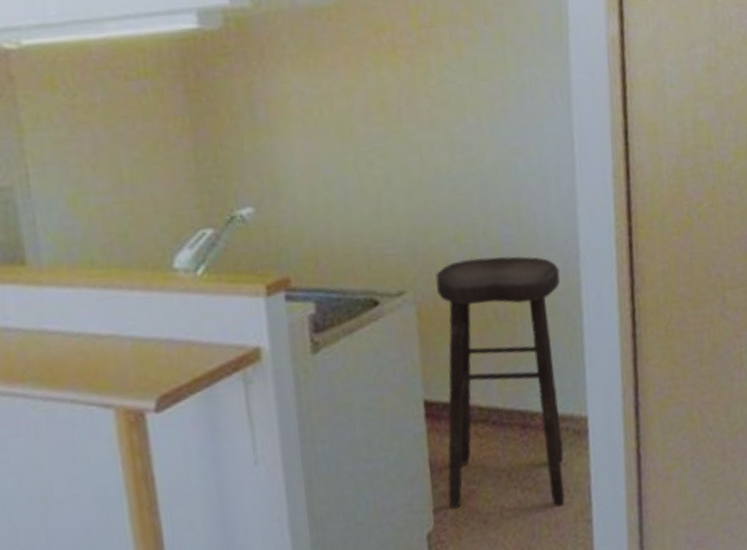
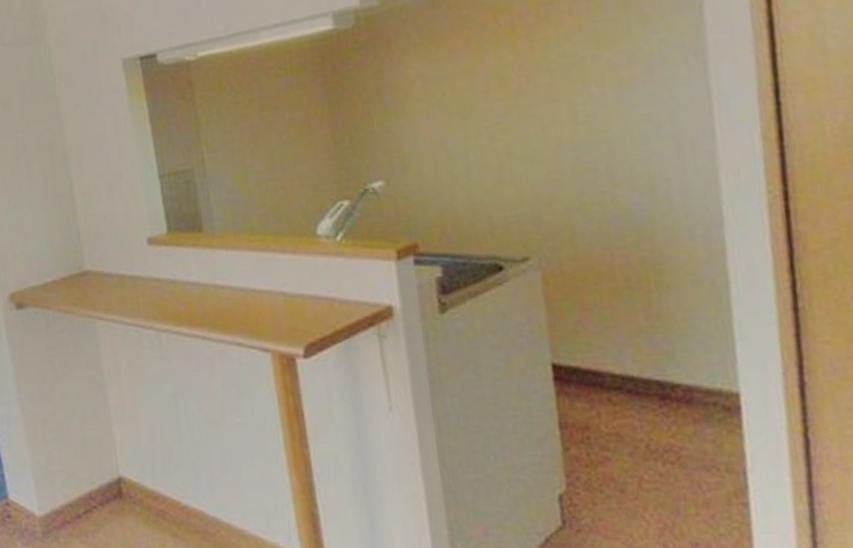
stool: present [435,256,565,509] -> none [560,223,715,485]

